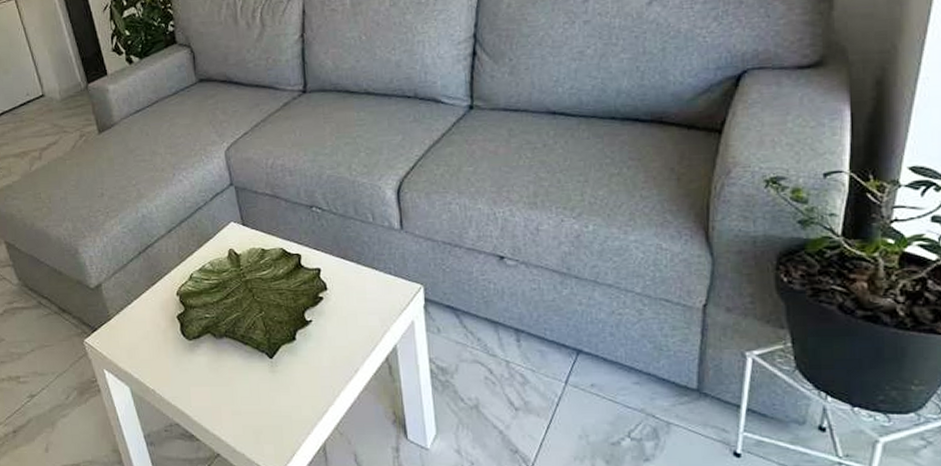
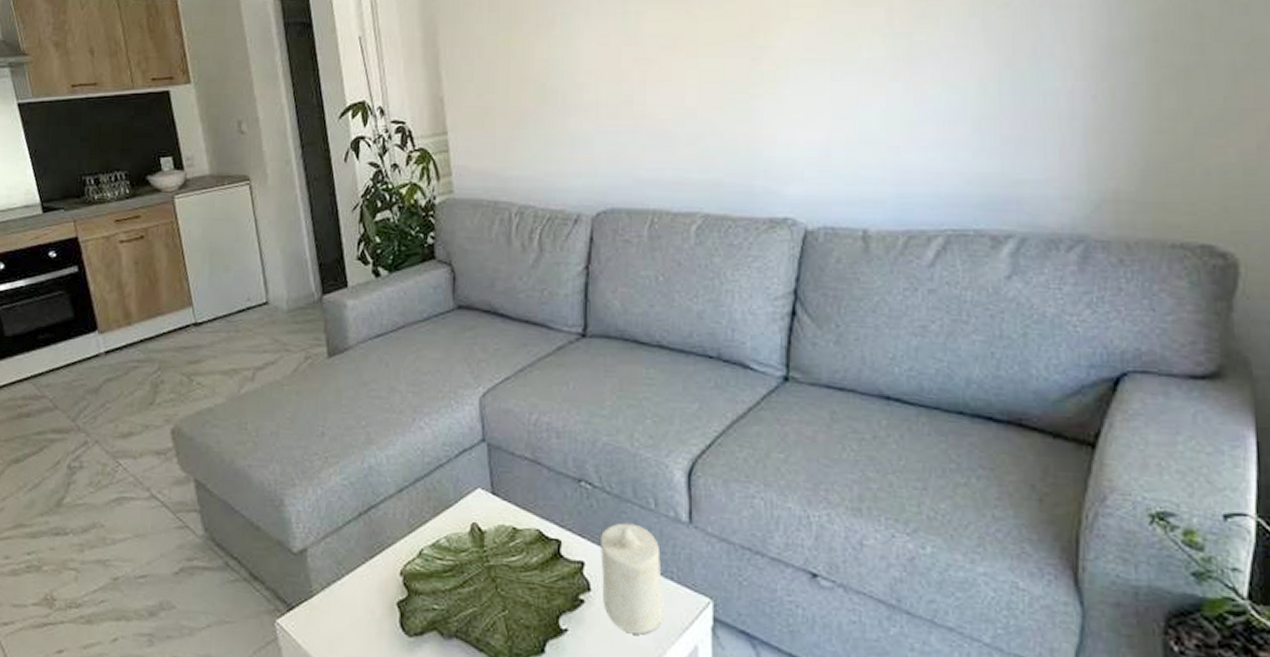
candle: none [332,235,387,318] -> present [601,522,665,635]

